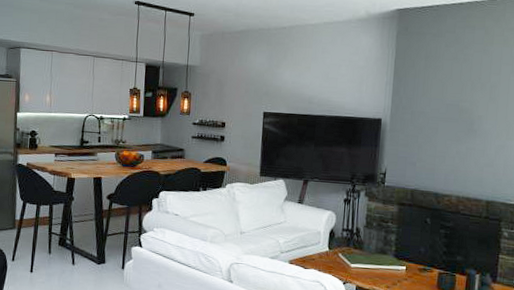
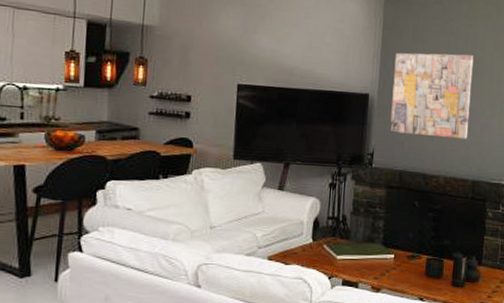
wall art: none [402,79,488,161] -> present [390,52,474,139]

